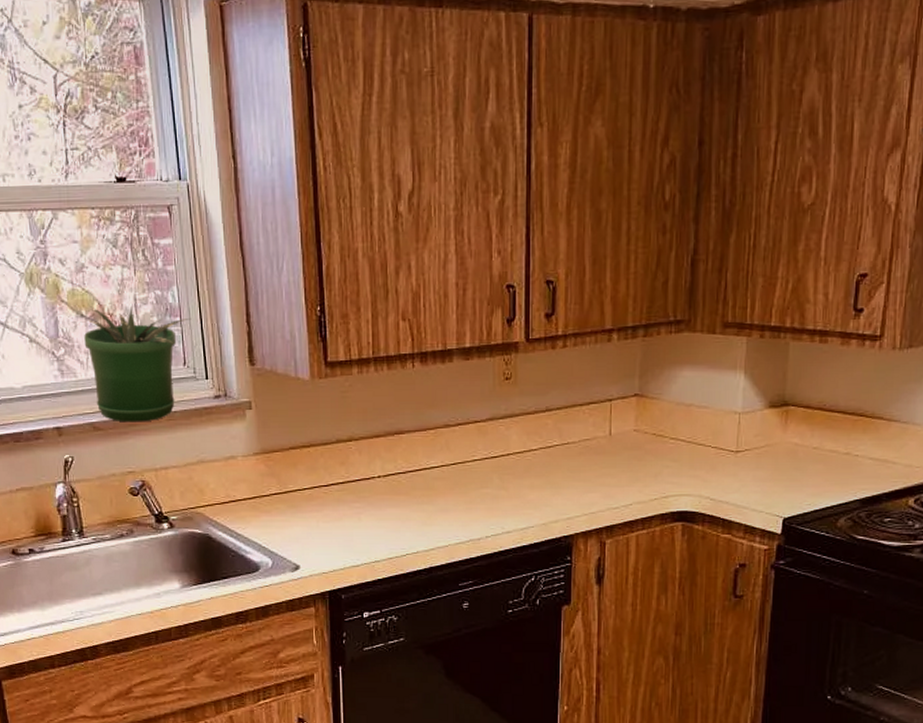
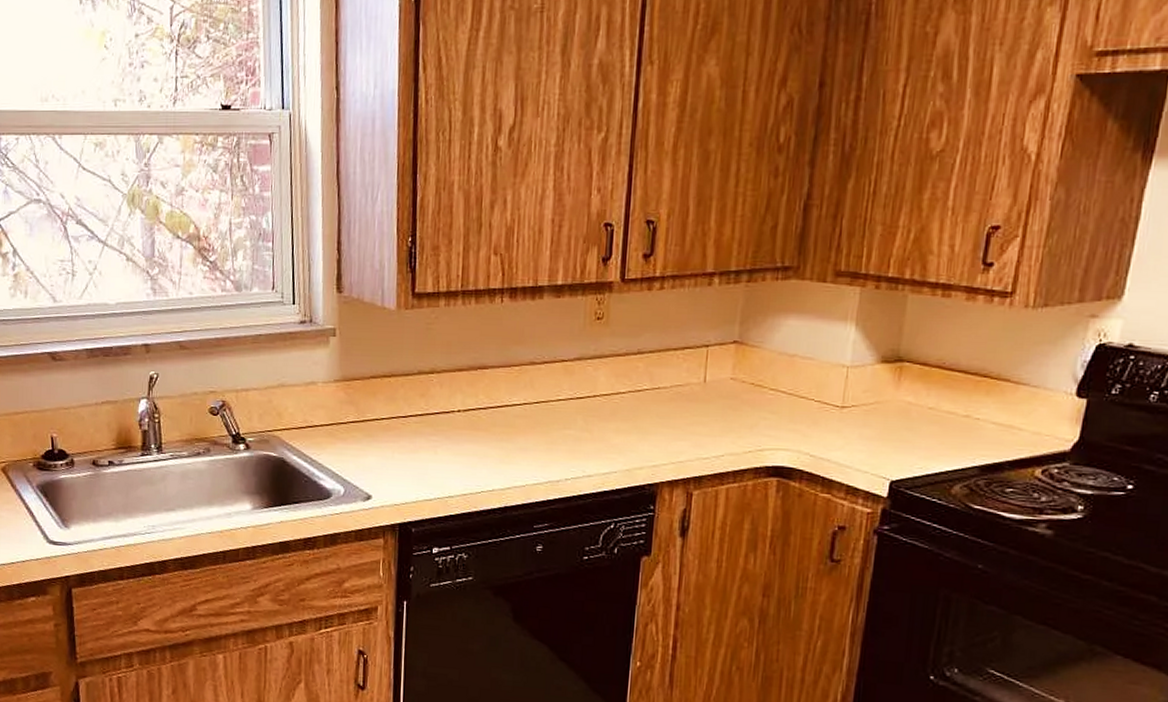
planter: present [80,306,192,422] -> none [175,228,284,343]

